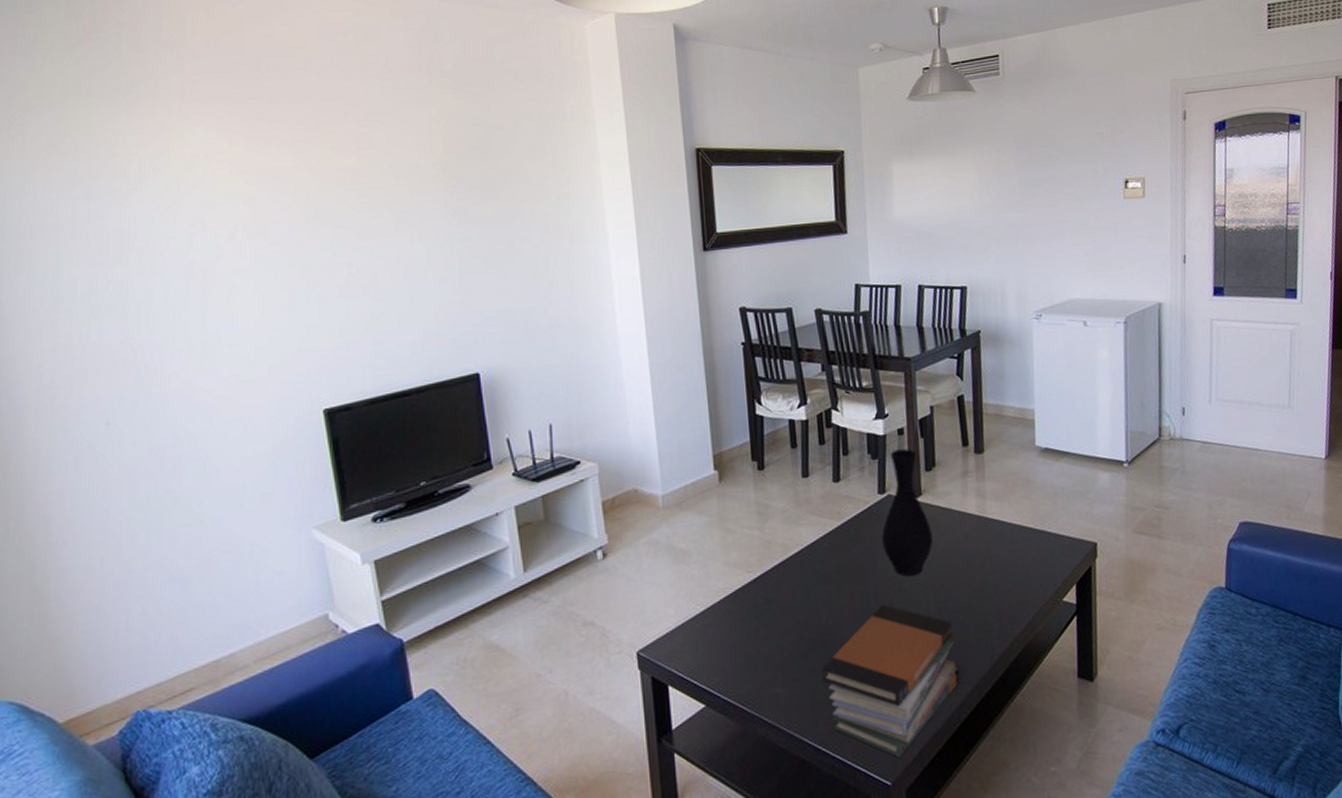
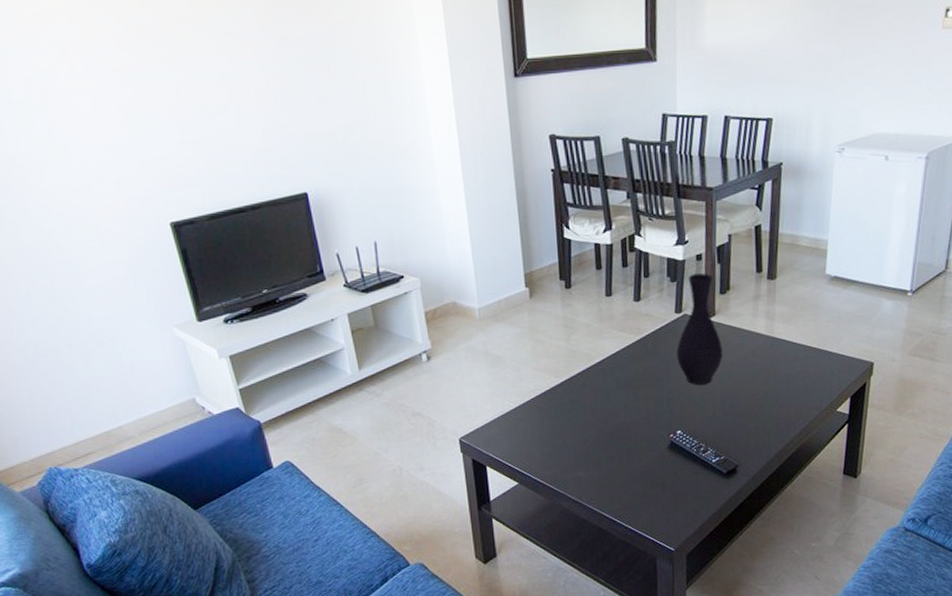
book stack: present [821,604,958,758] -> none [618,407,738,530]

